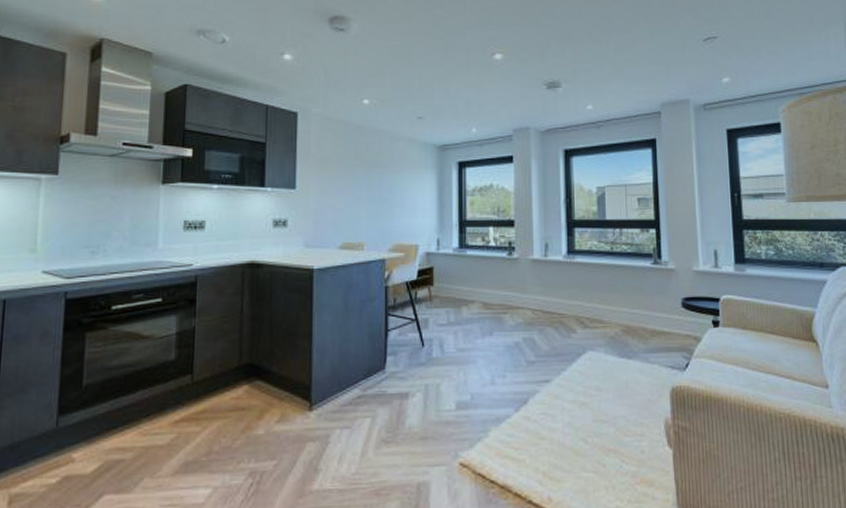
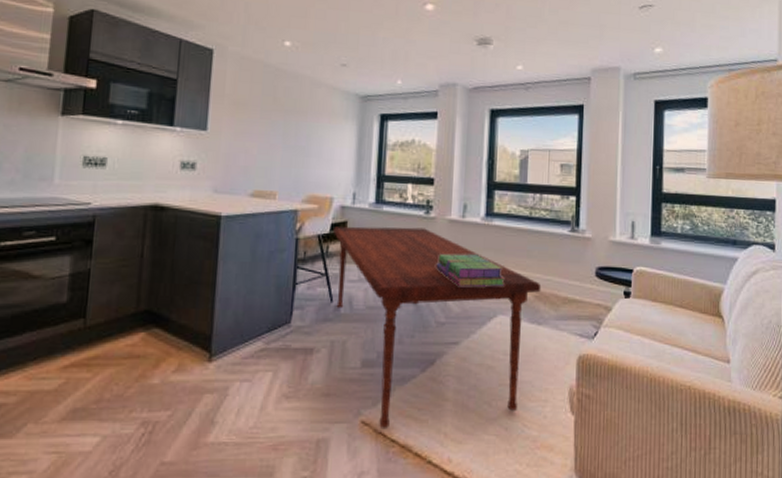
dining table: none [421,269,629,471] -> present [334,226,542,430]
stack of books: none [522,292,592,325] -> present [436,253,505,288]

